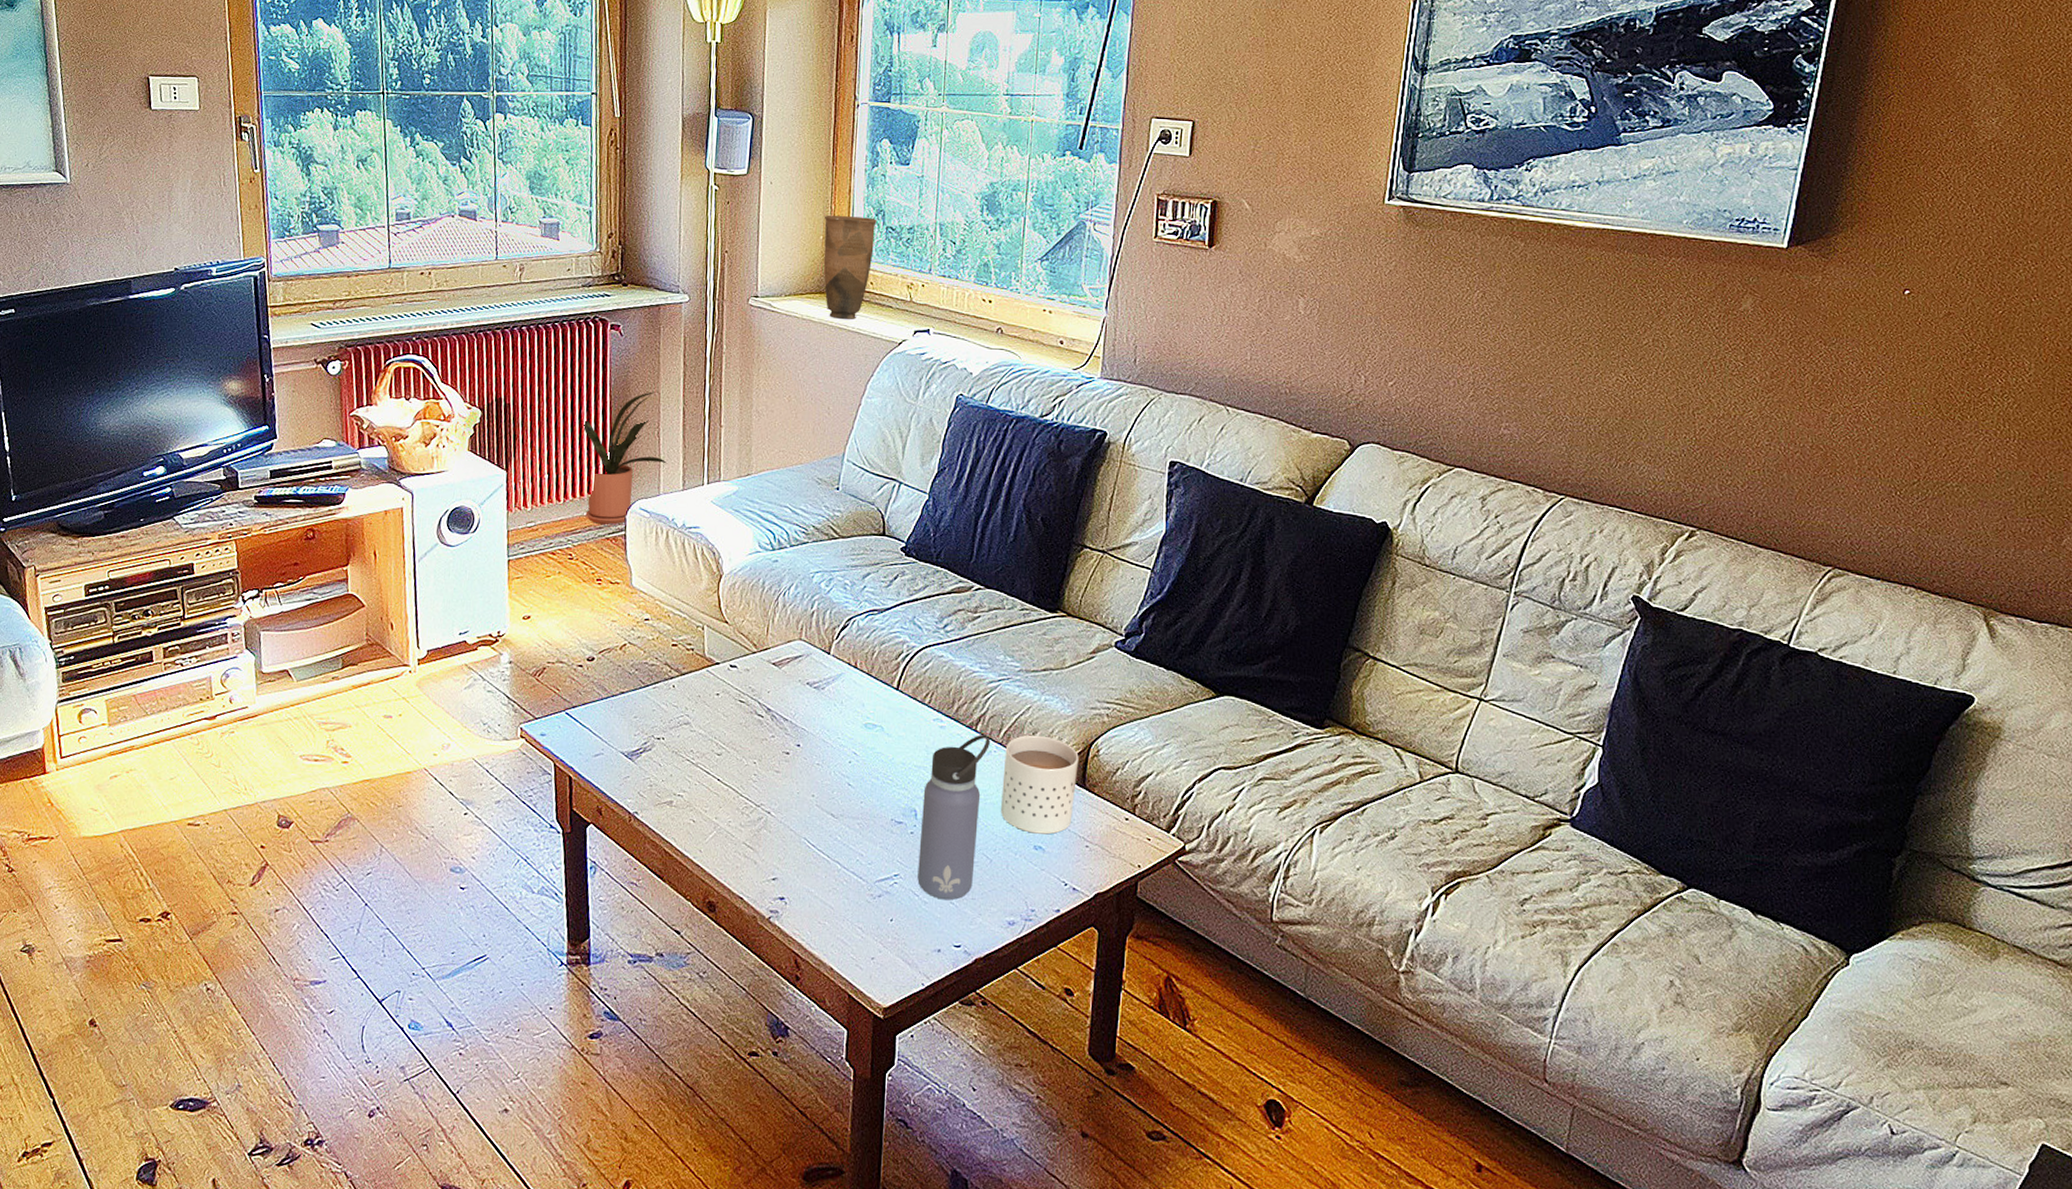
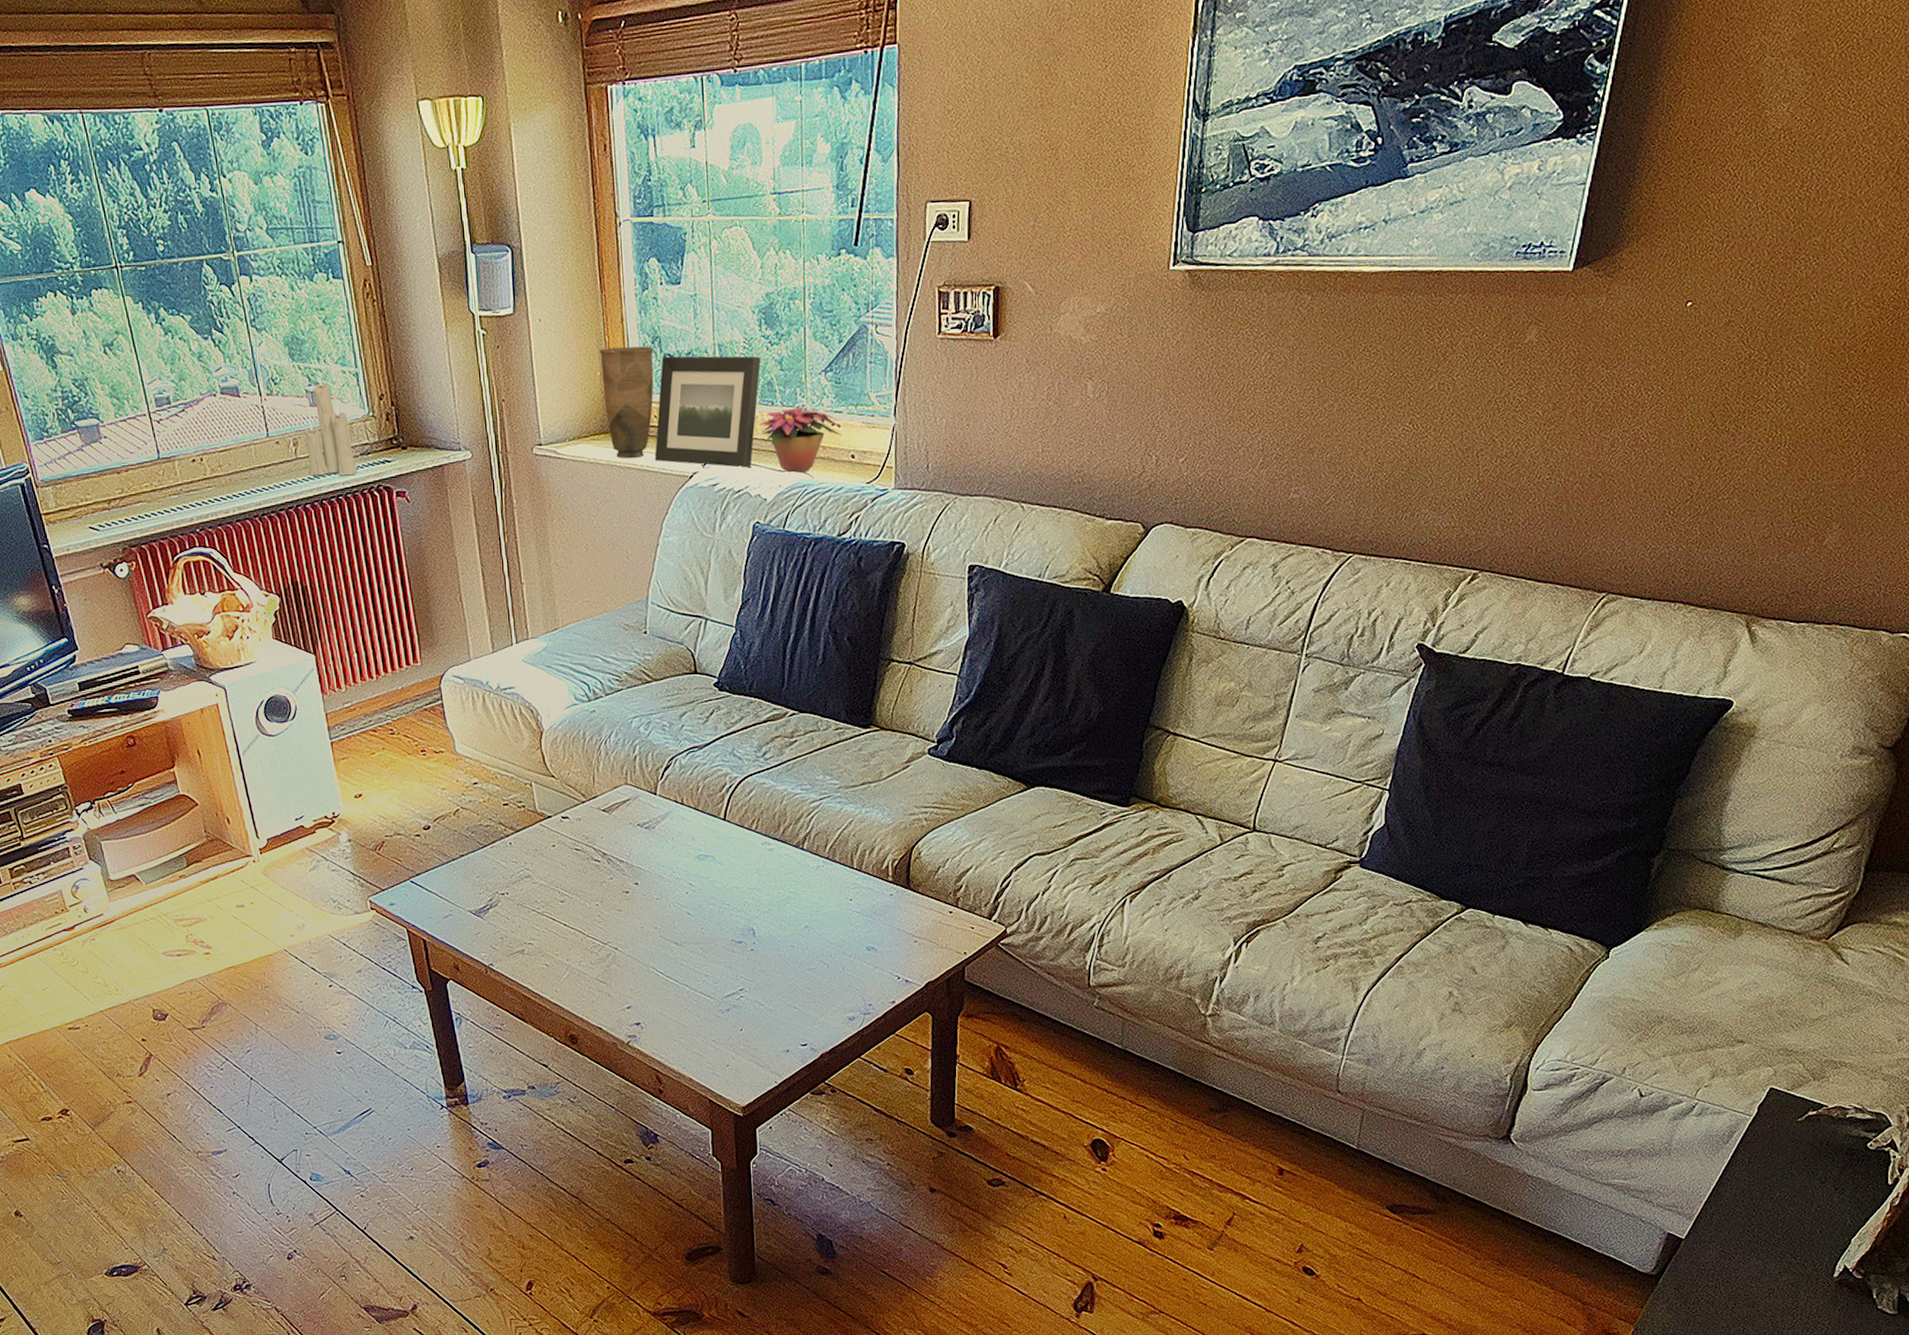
candle: none [530,208,577,305] -> present [304,374,357,476]
house plant: present [581,391,668,525] -> none [382,556,474,696]
picture frame: none [866,229,979,342] -> present [654,356,761,468]
water bottle: present [917,734,991,900] -> none [759,851,818,1006]
flower arrangement: none [971,290,1052,352] -> present [758,406,841,473]
mug: present [1001,734,1079,835] -> none [832,845,902,936]

